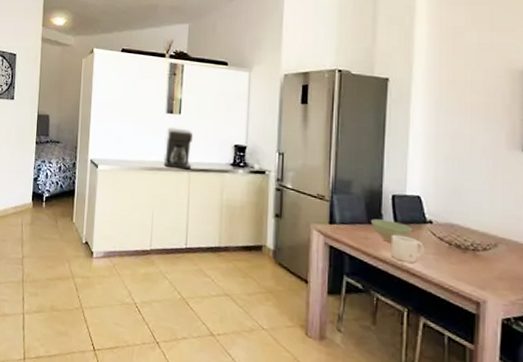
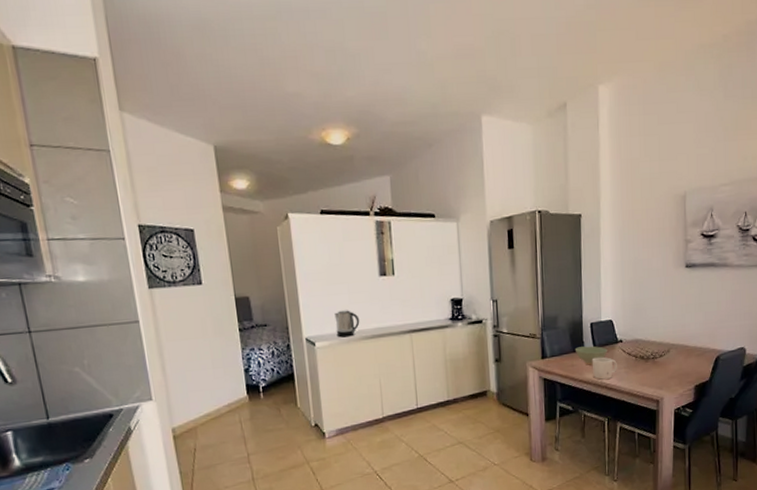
kettle: none [118,139,142,165] -> present [334,310,360,338]
coffee maker: present [163,128,192,170] -> none [383,290,412,333]

